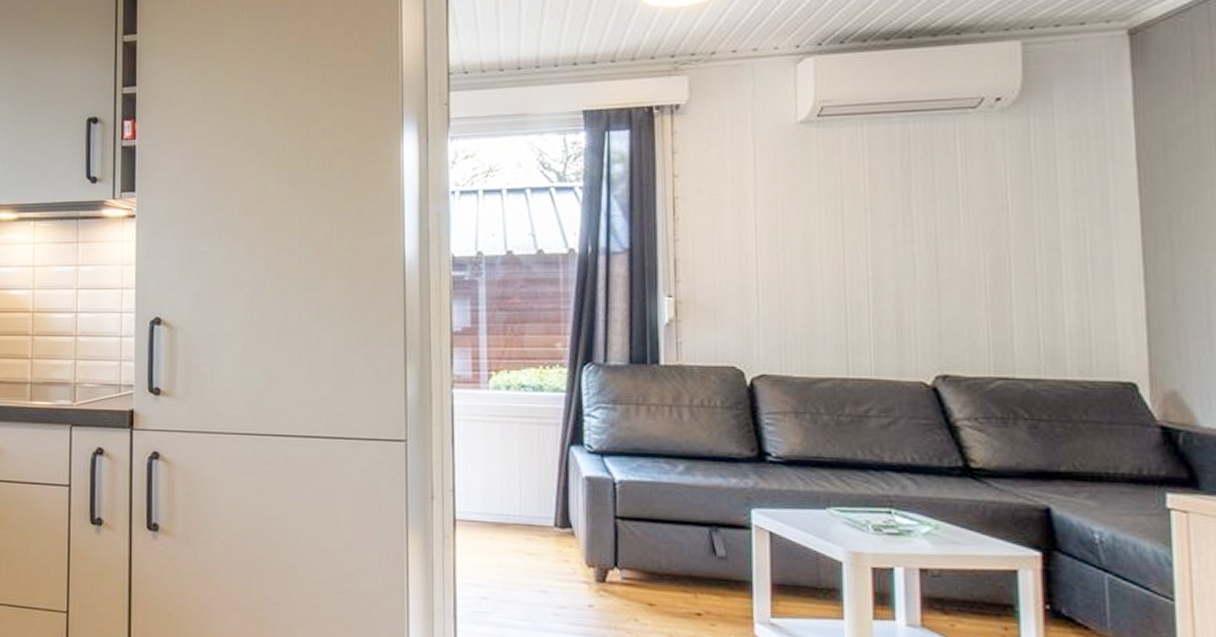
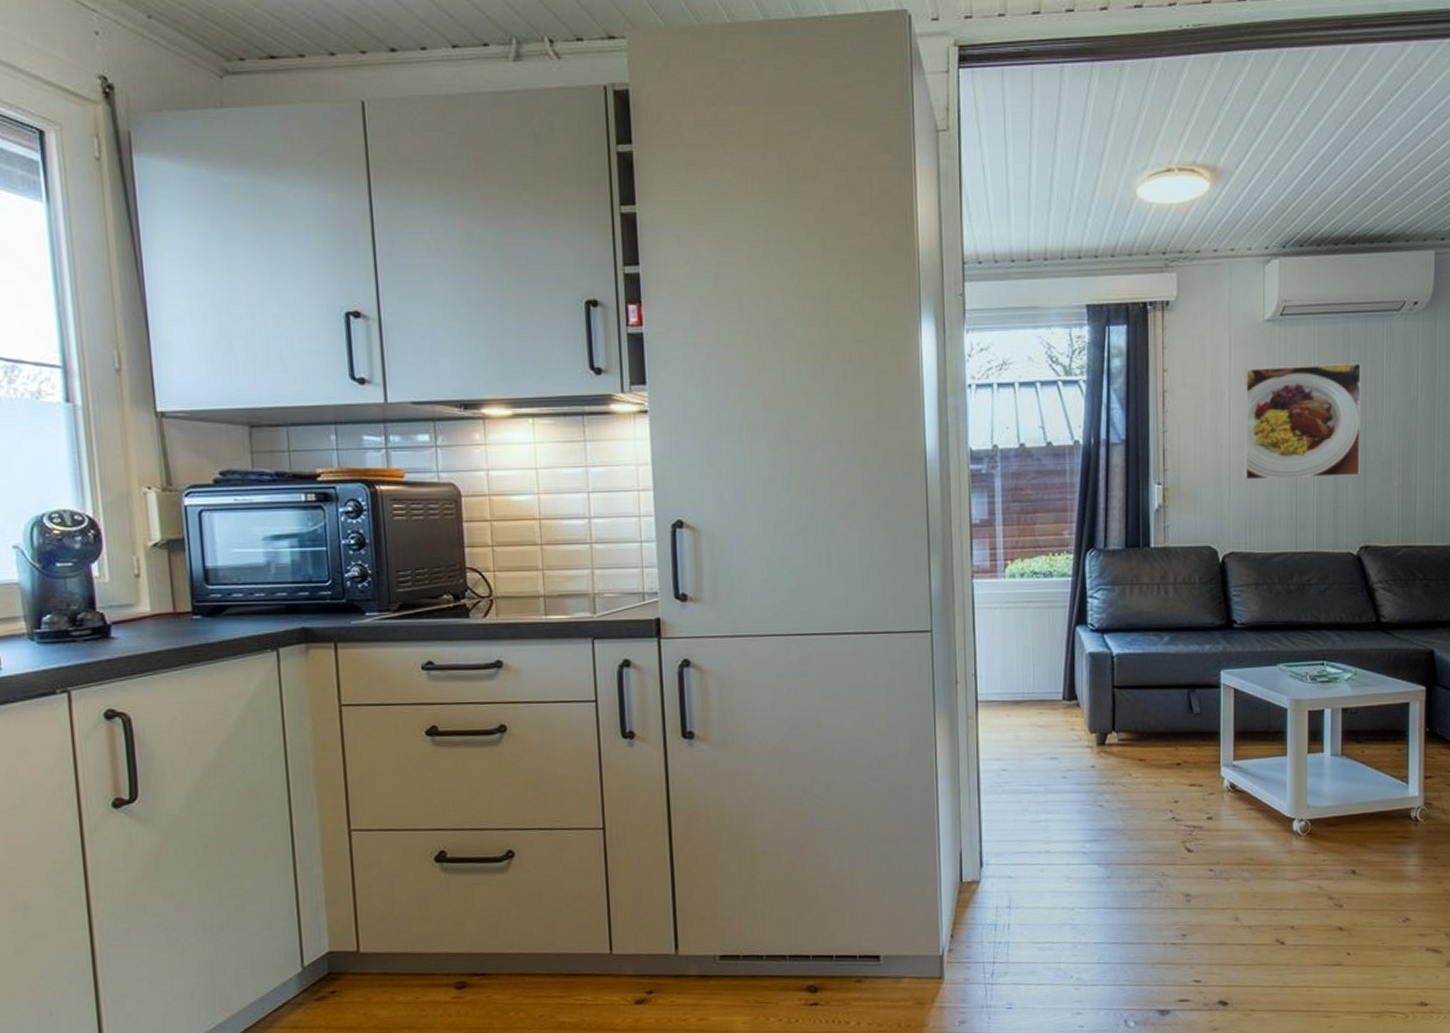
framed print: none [773,166,931,295] -> present [1244,362,1362,480]

